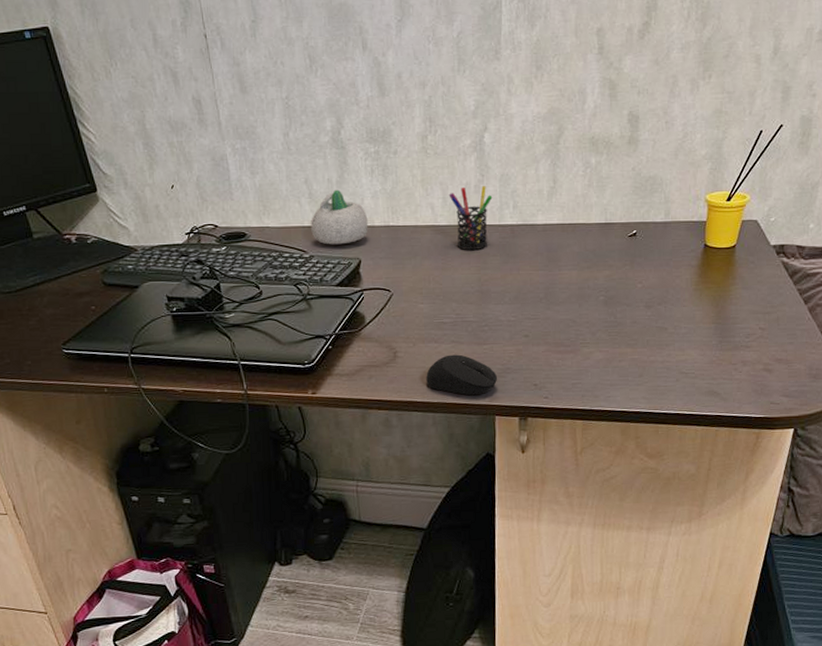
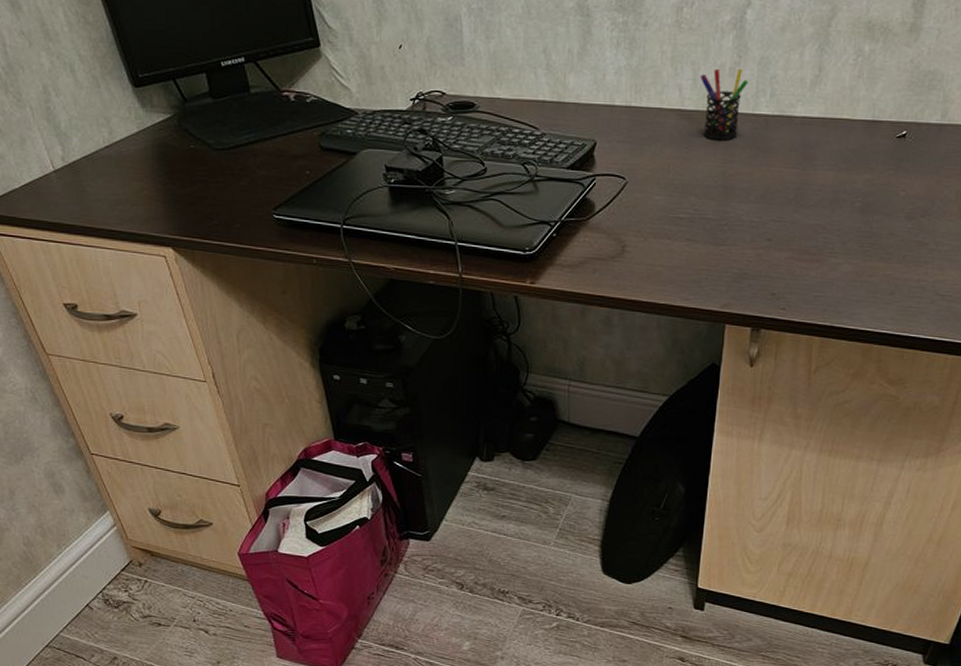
succulent planter: present [311,189,369,245] -> none [545,62,608,124]
computer mouse: present [426,354,498,396] -> none [654,253,733,300]

